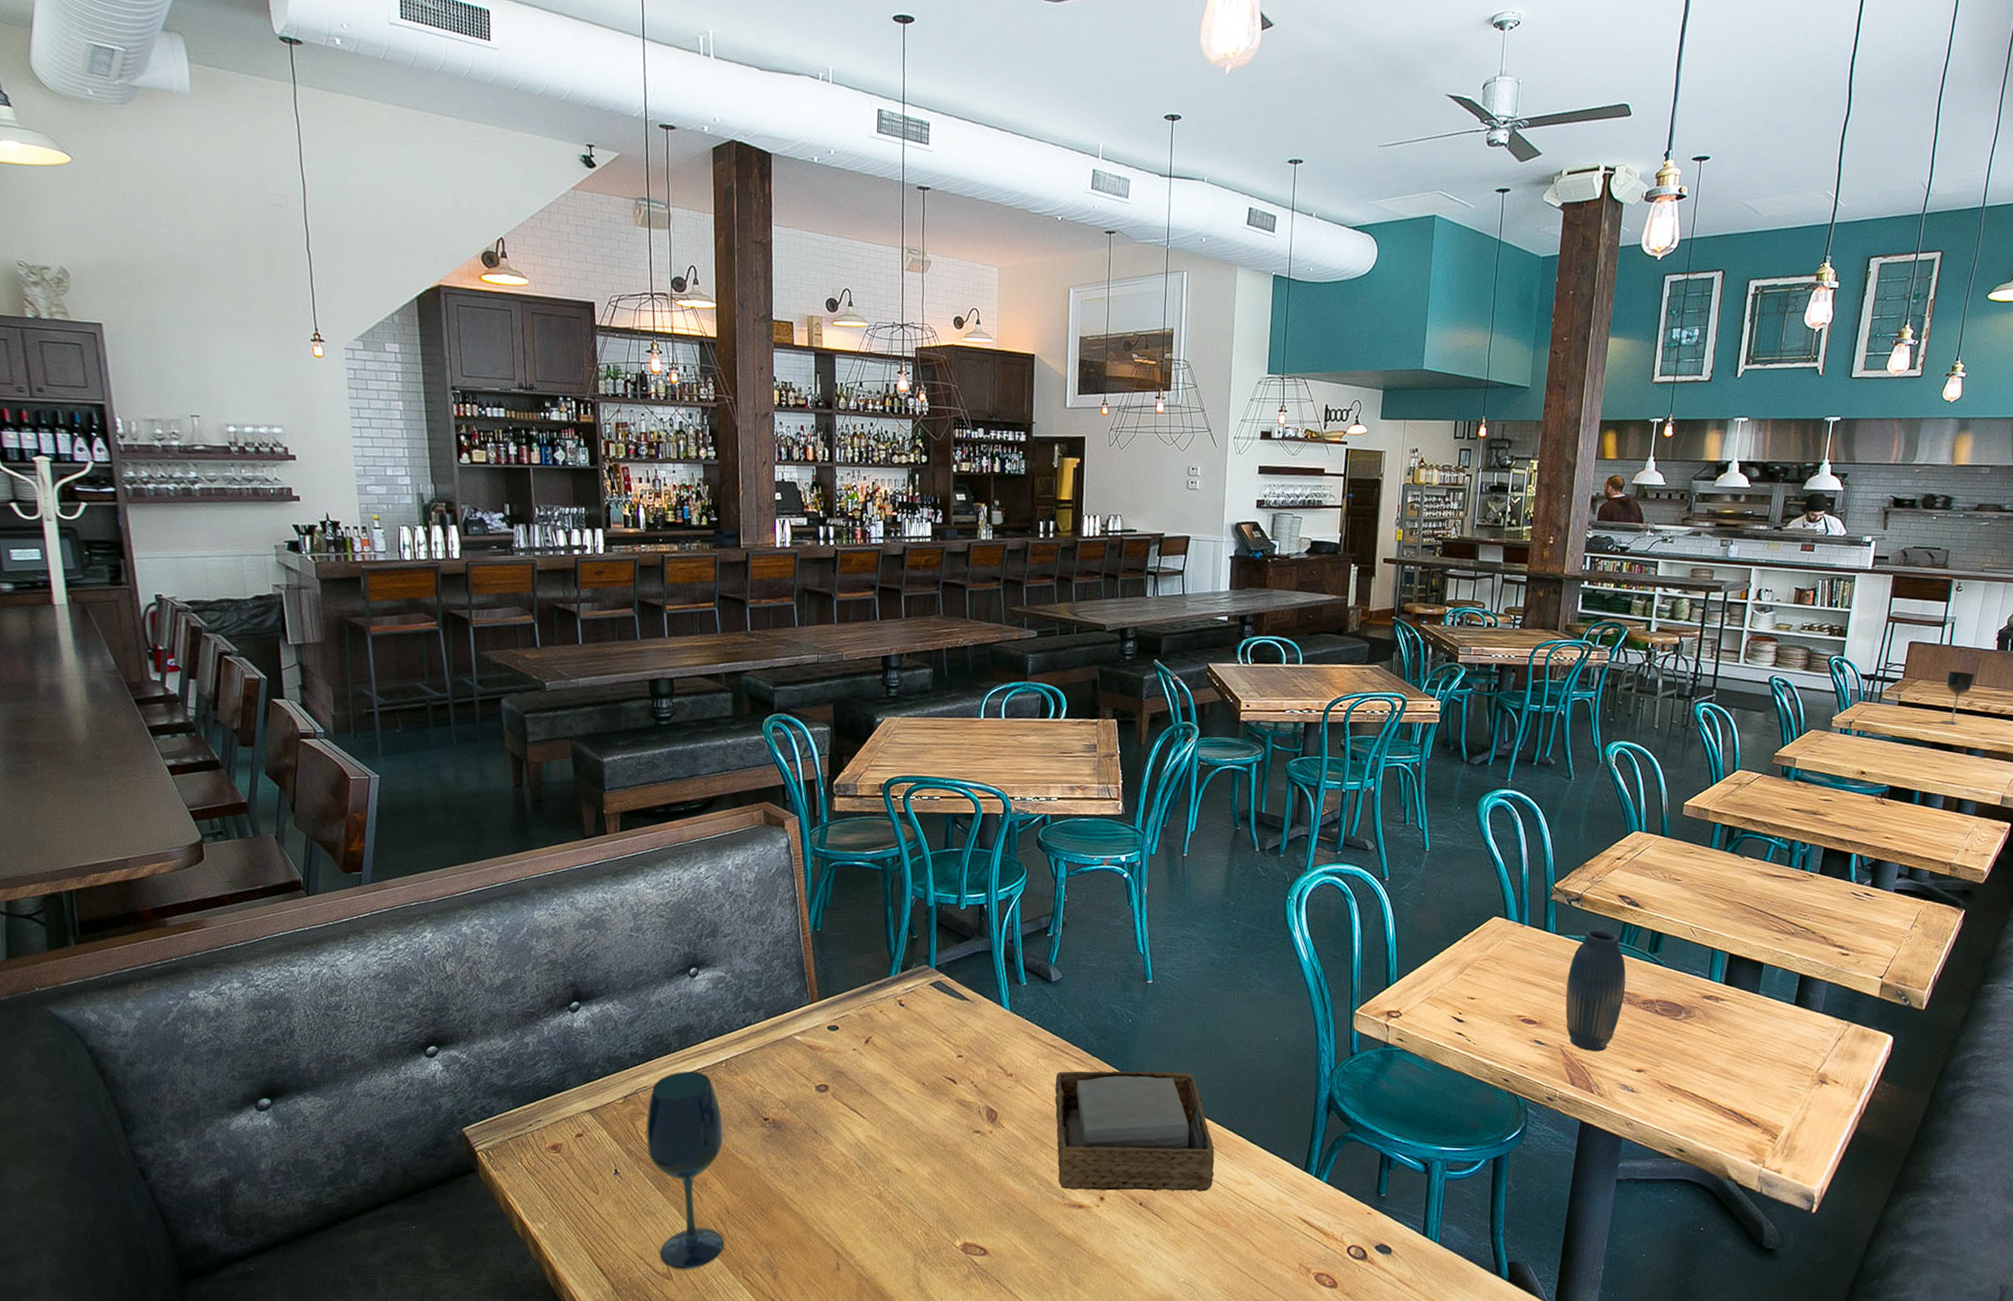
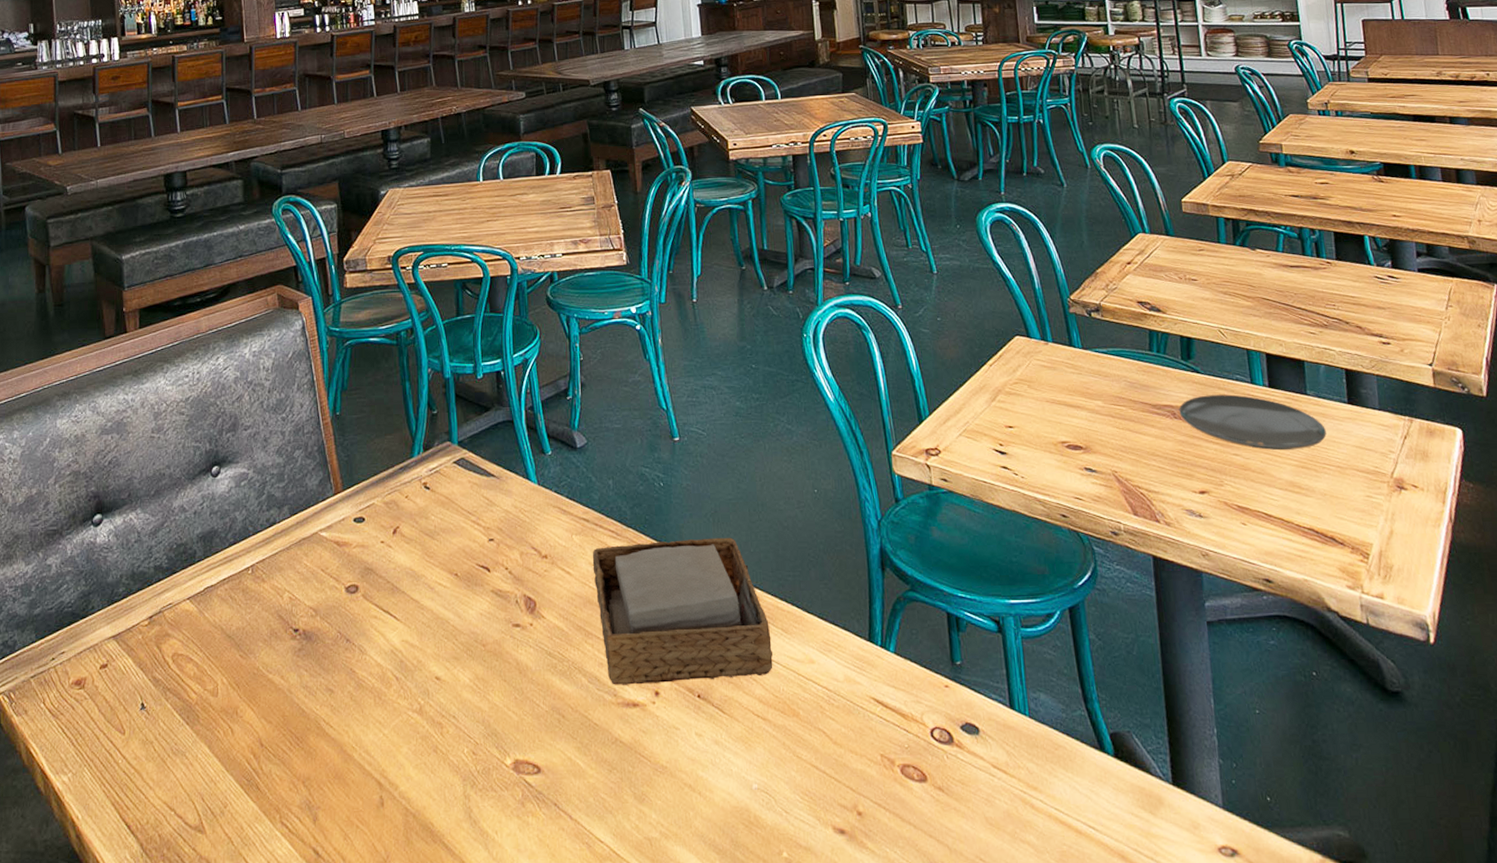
wineglass: present [645,1070,724,1270] -> none [172,581,258,819]
vase: present [1565,929,1626,1051] -> none [1104,340,1169,475]
plate: none [1634,986,1768,1042] -> present [1179,394,1327,451]
wine glass: present [1940,671,1976,726] -> none [1408,44,1439,97]

